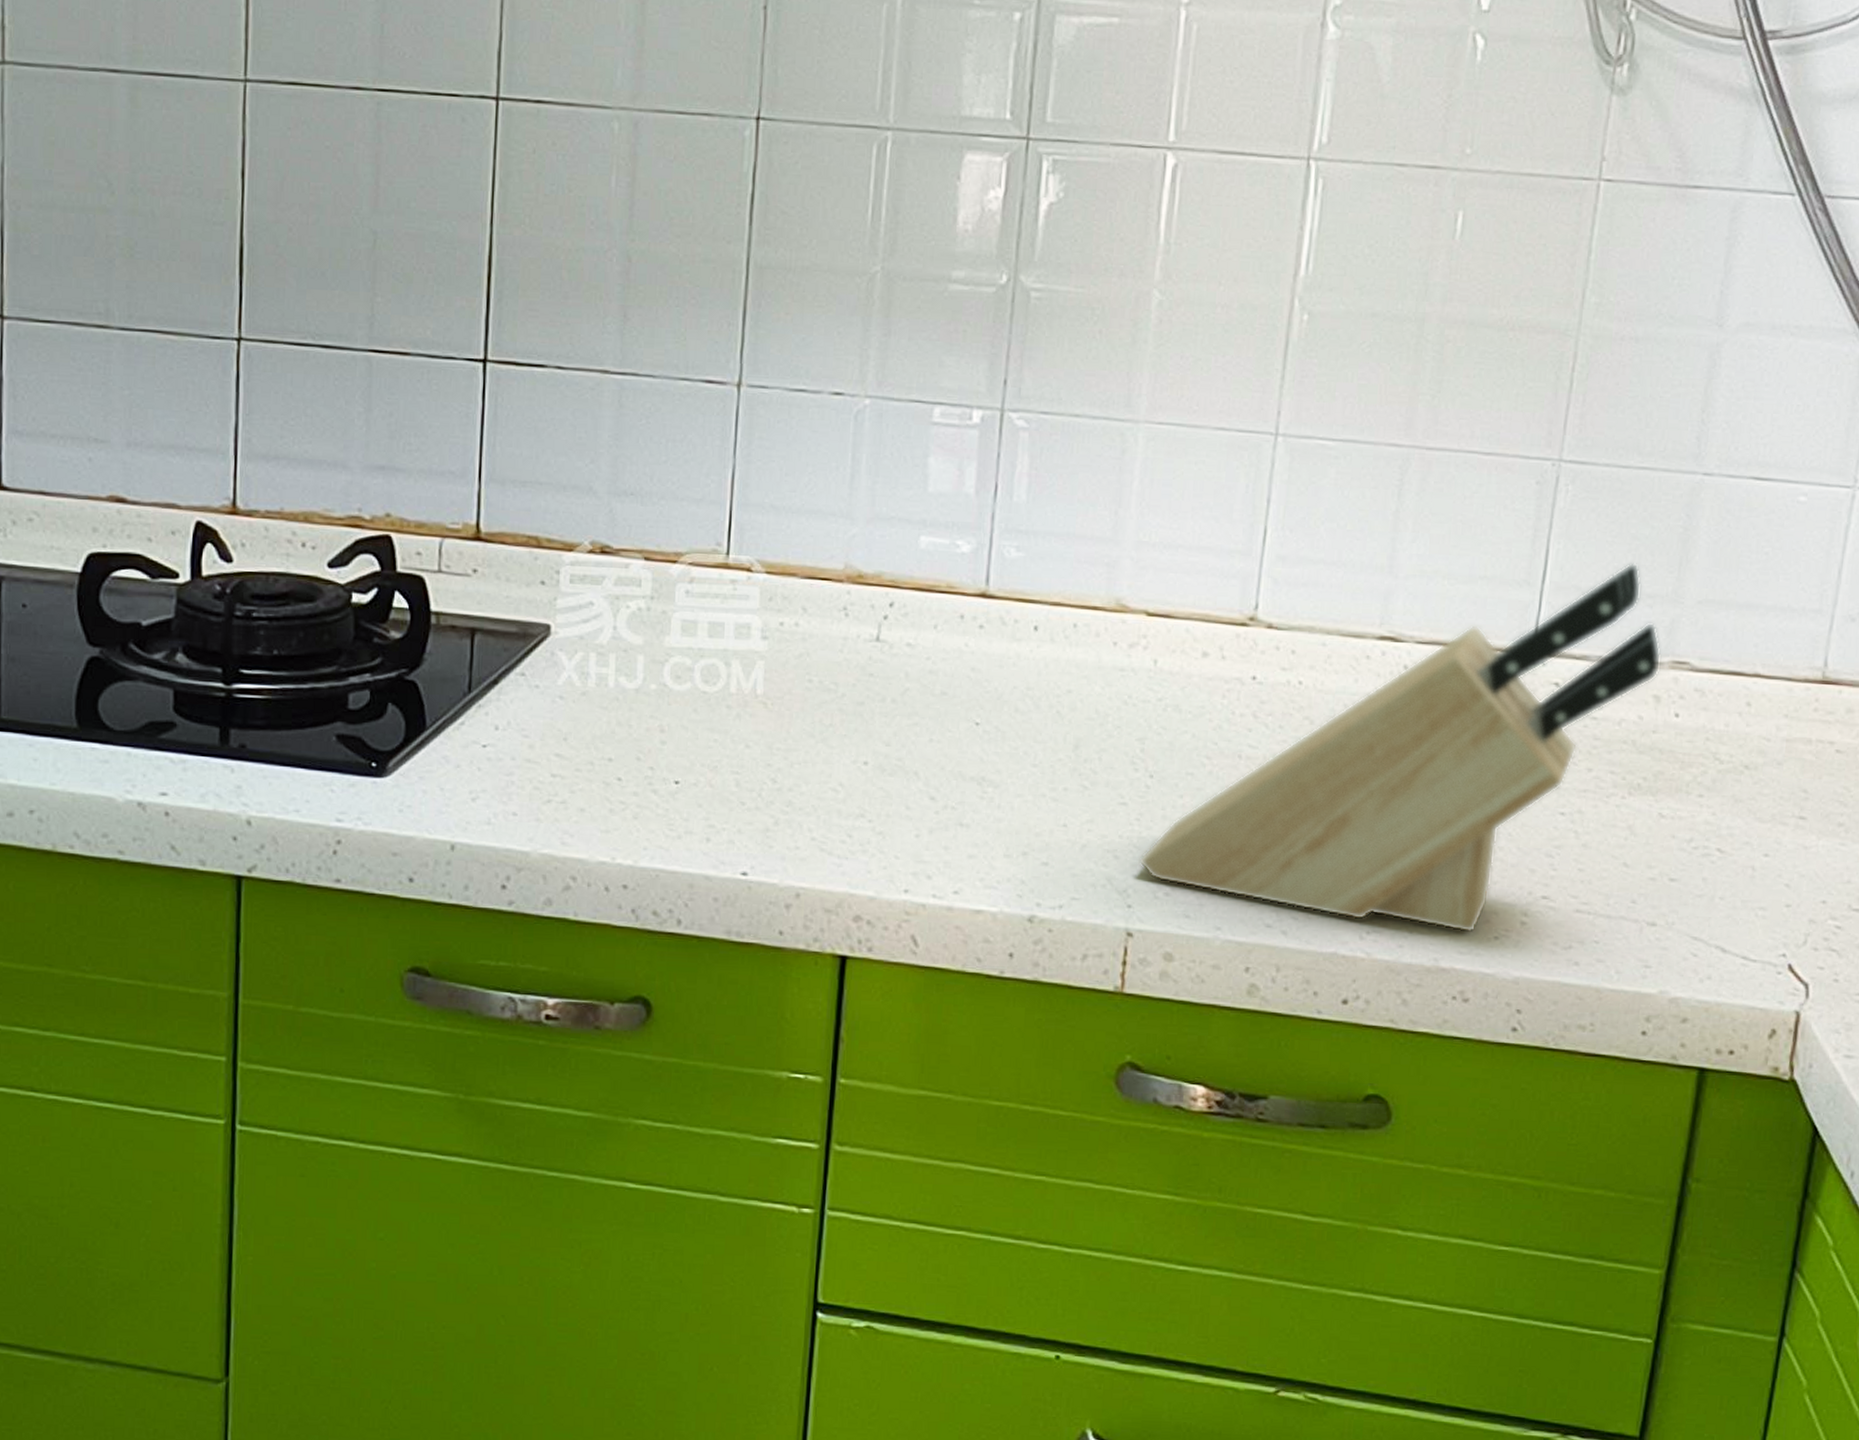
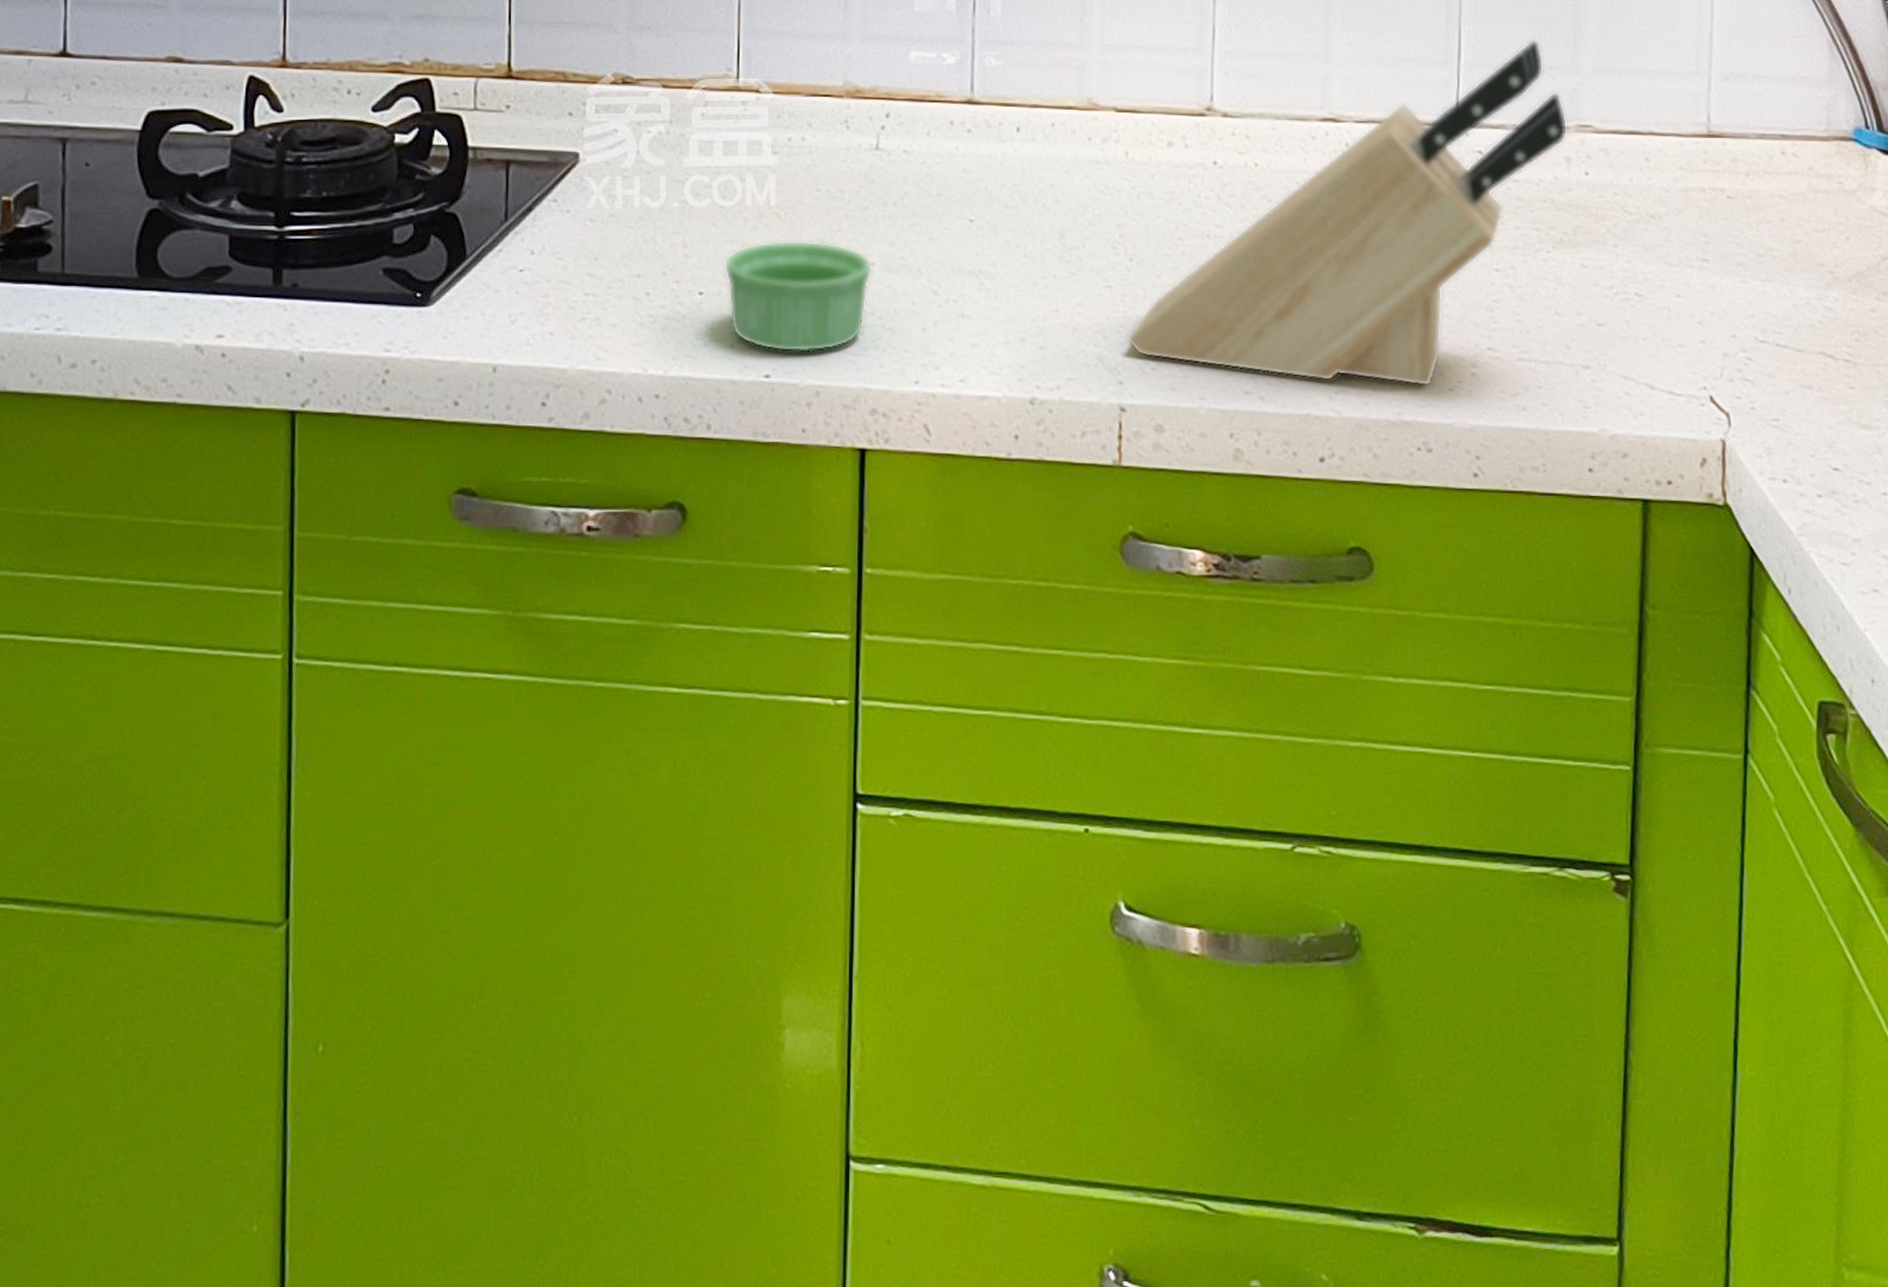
ramekin: none [703,732,866,852] -> present [724,240,873,352]

